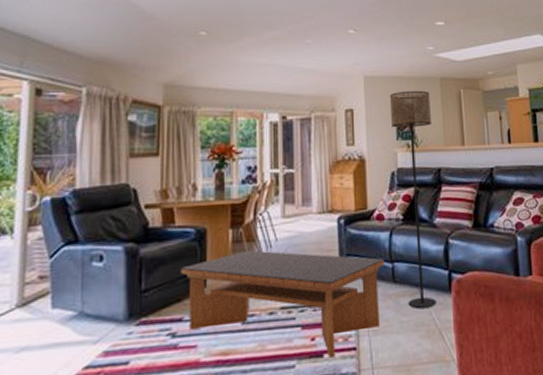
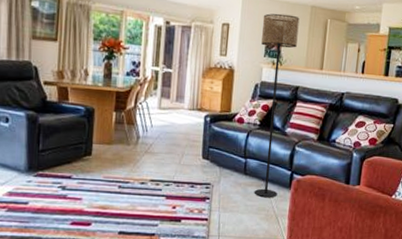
coffee table: present [180,250,385,358] -> none [71,131,239,223]

